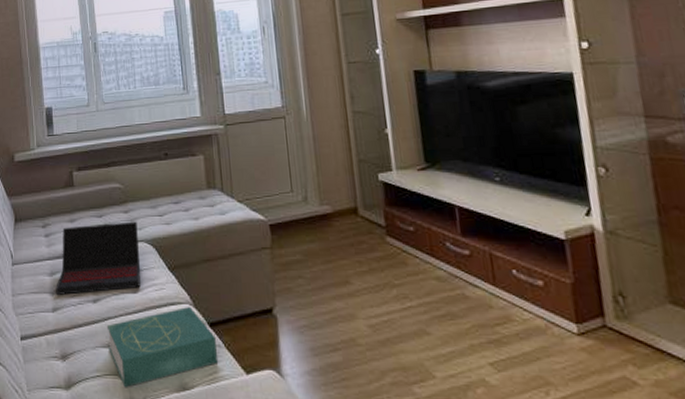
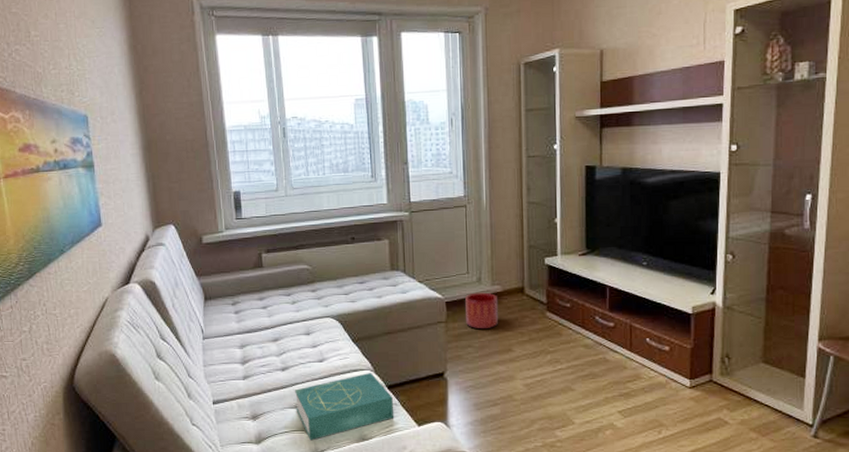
laptop: present [56,221,141,295] -> none [246,299,327,365]
planter: none [291,213,331,257] -> present [465,292,498,330]

